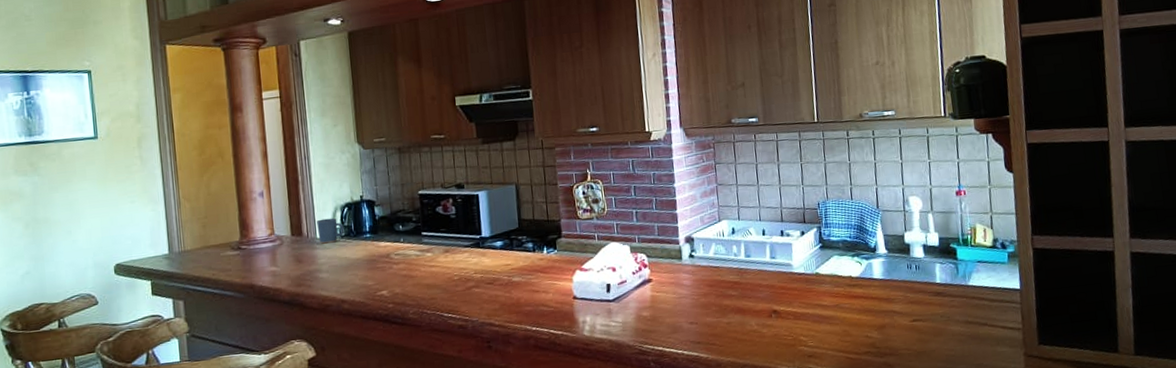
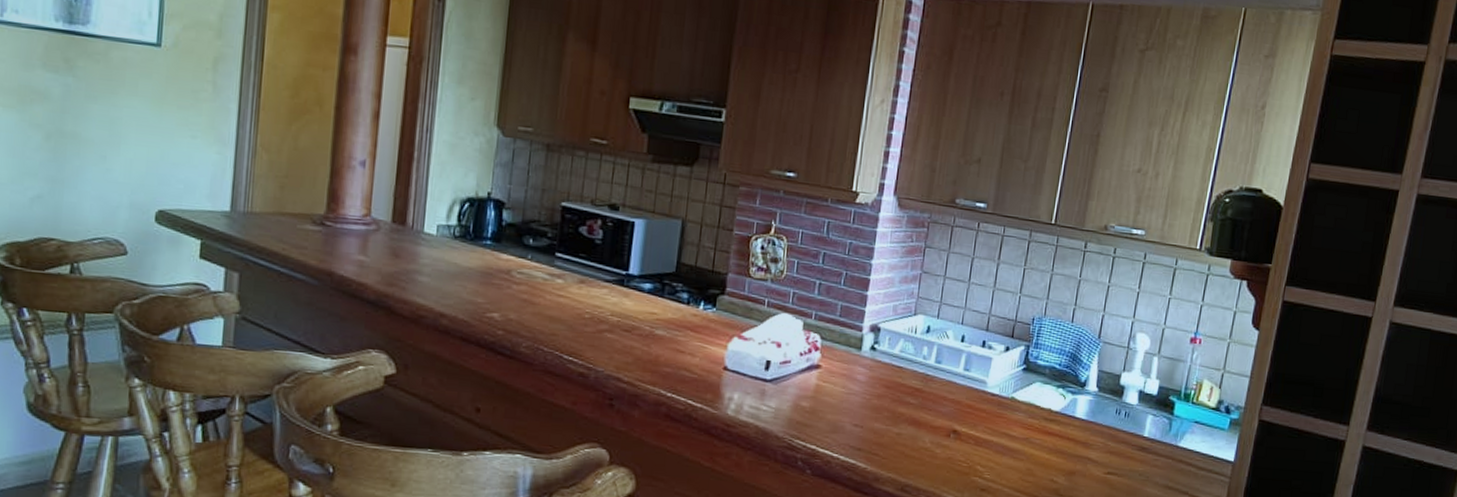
mug: present [317,217,344,244] -> none [425,210,460,242]

